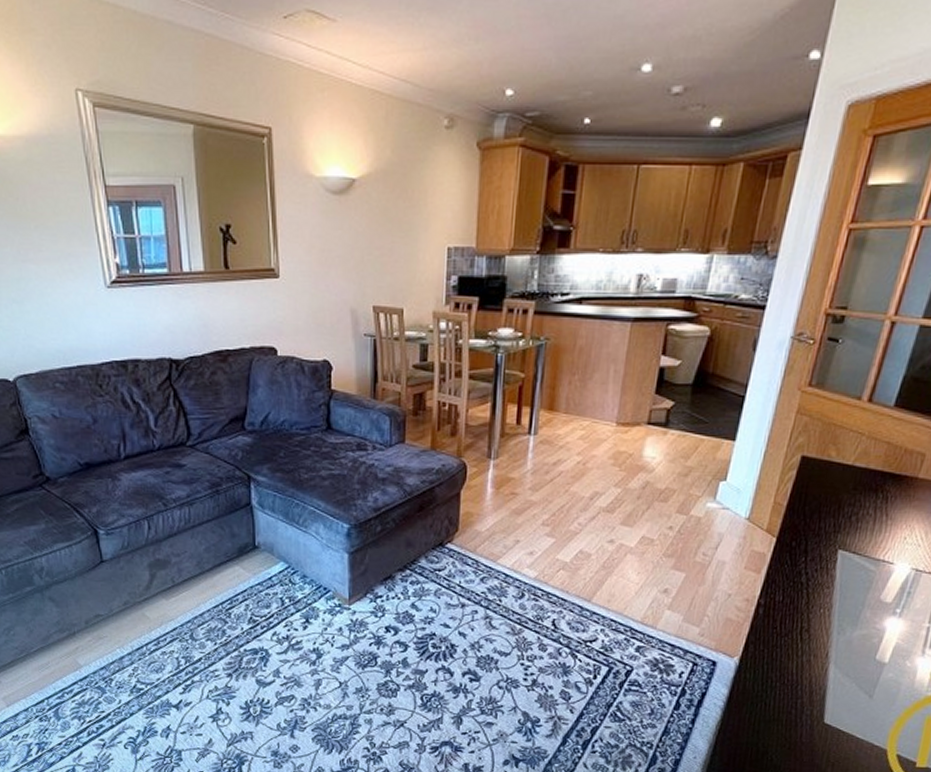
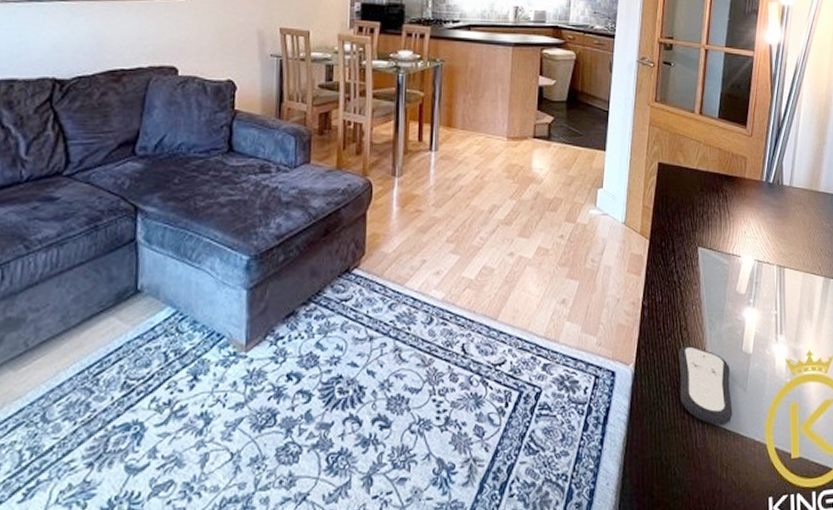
remote control: none [789,647,857,726] -> present [678,346,733,426]

